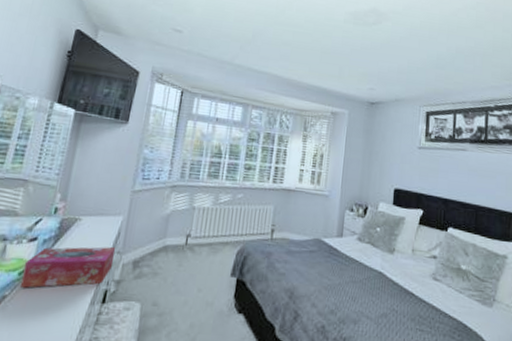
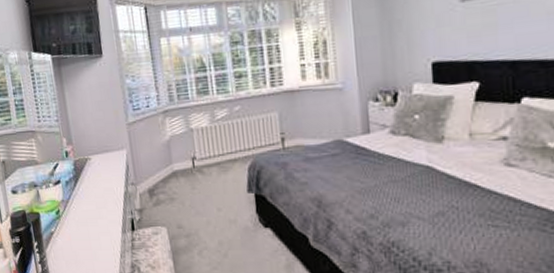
tissue box: present [21,246,116,288] -> none [58,180,132,224]

